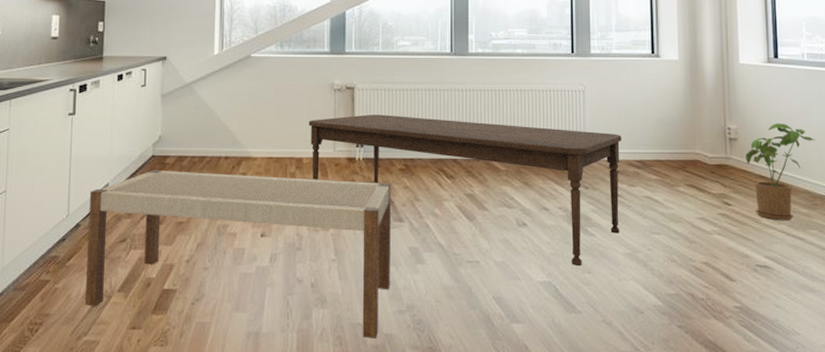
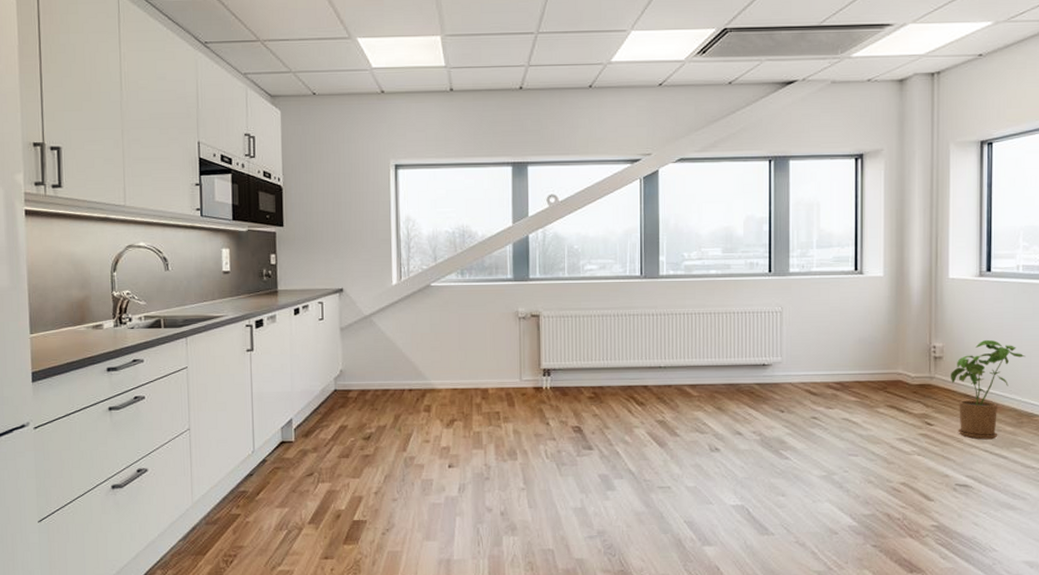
bench: present [85,169,391,338] -> none [274,403,581,563]
dining table: present [309,114,622,267] -> none [493,342,820,490]

